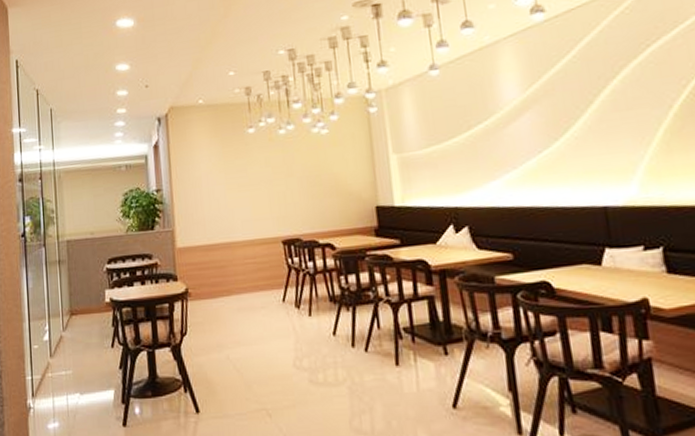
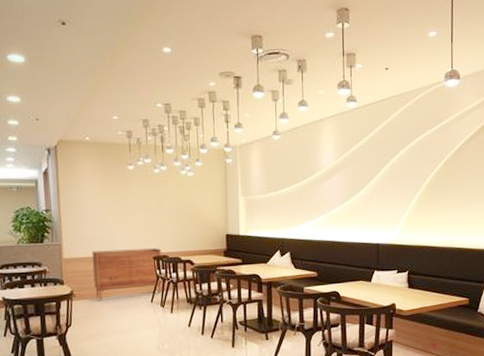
sideboard: none [208,229,296,302] -> present [92,248,163,301]

